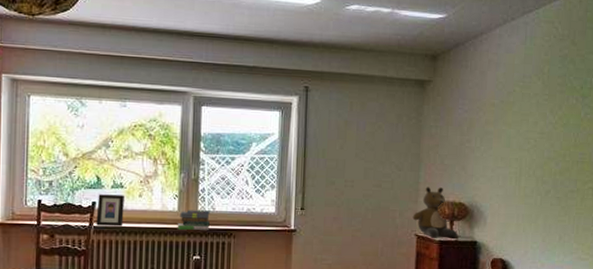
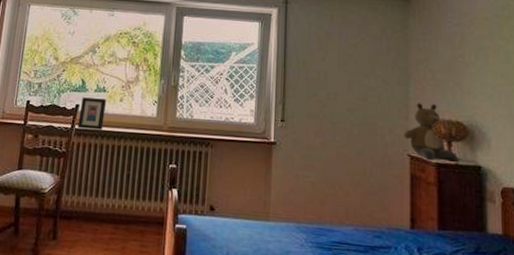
books: present [177,210,210,230] -> none [155,116,188,138]

